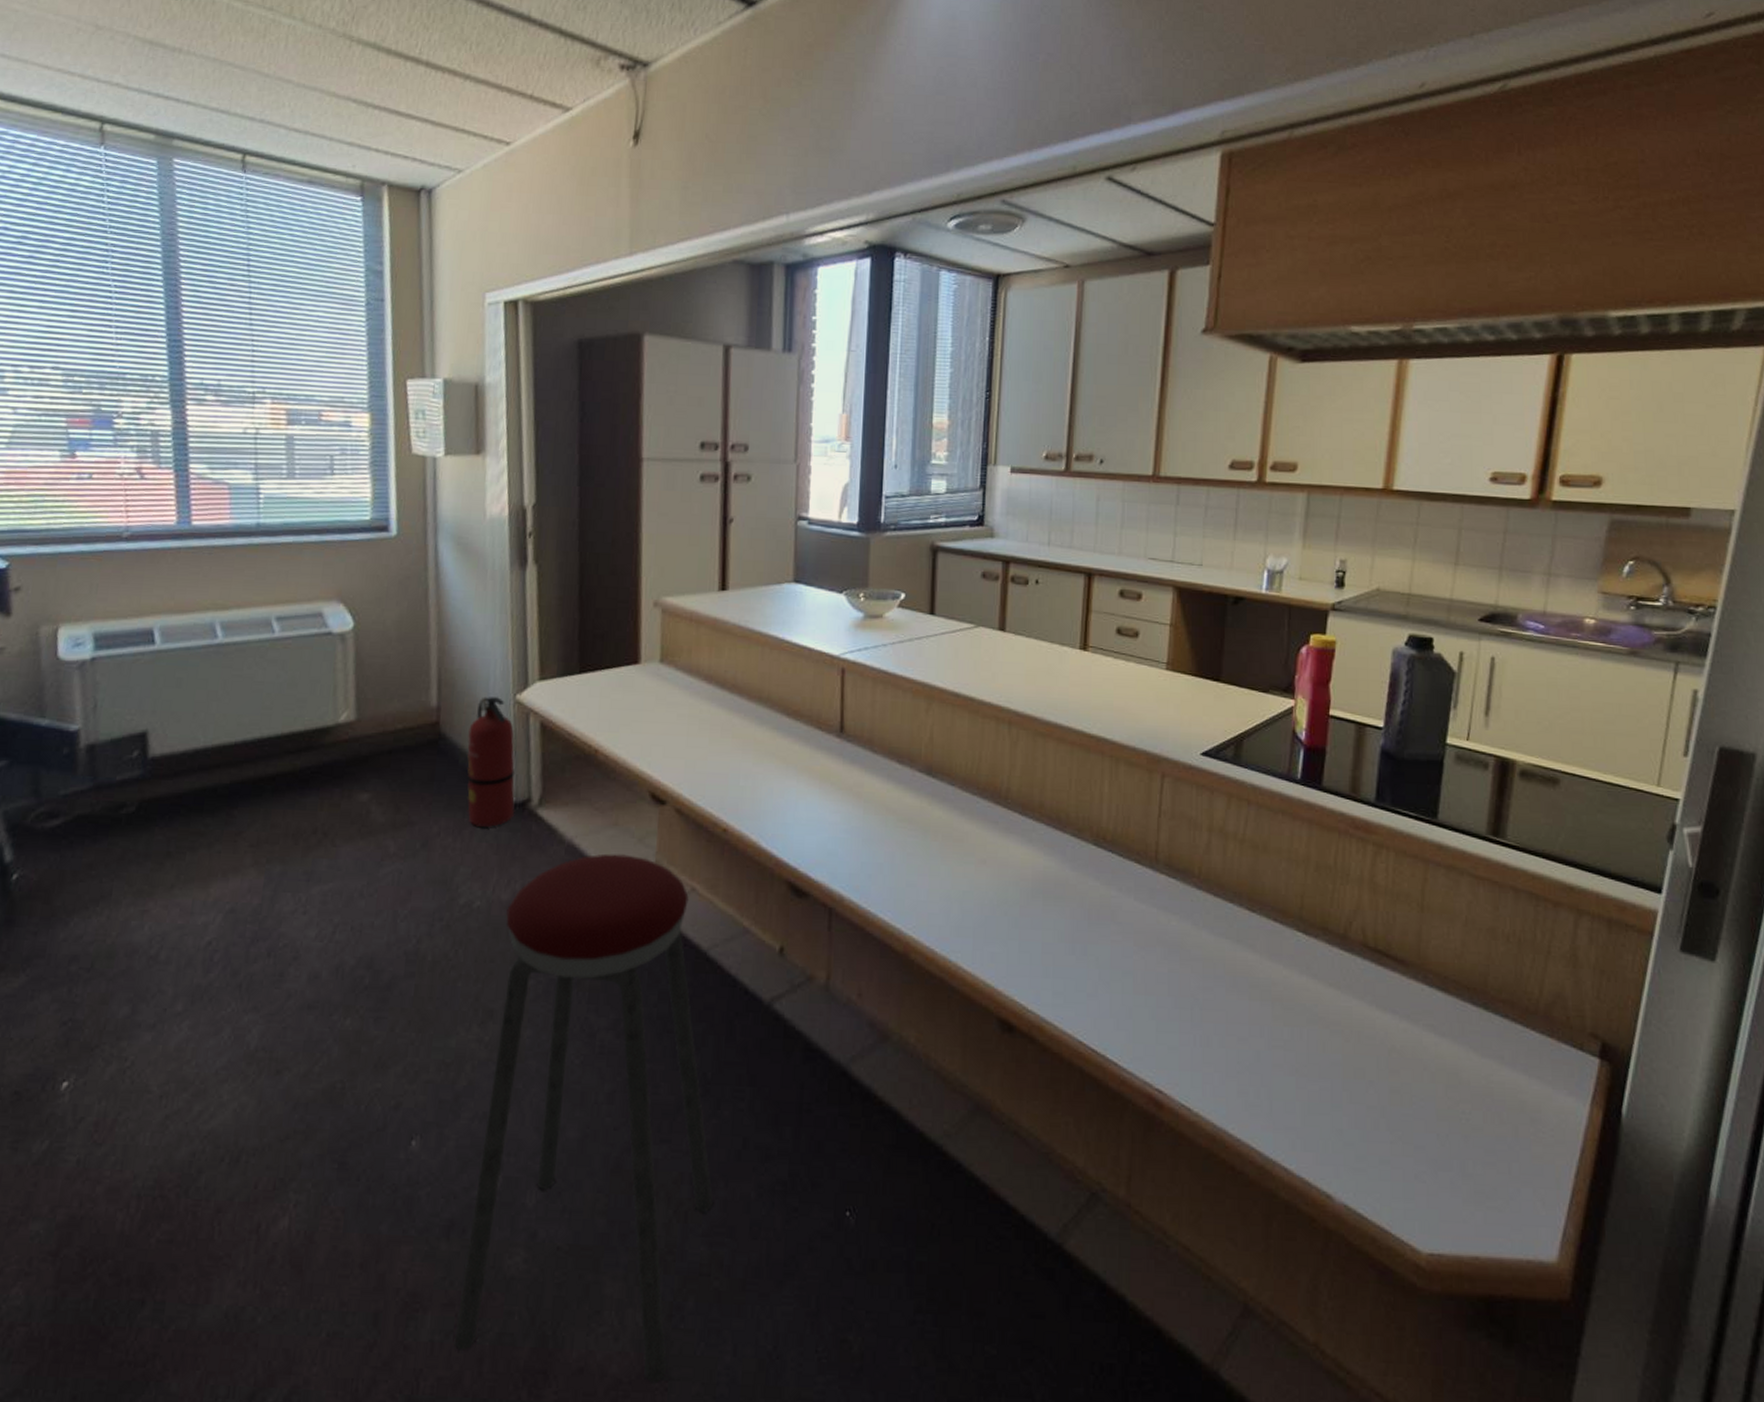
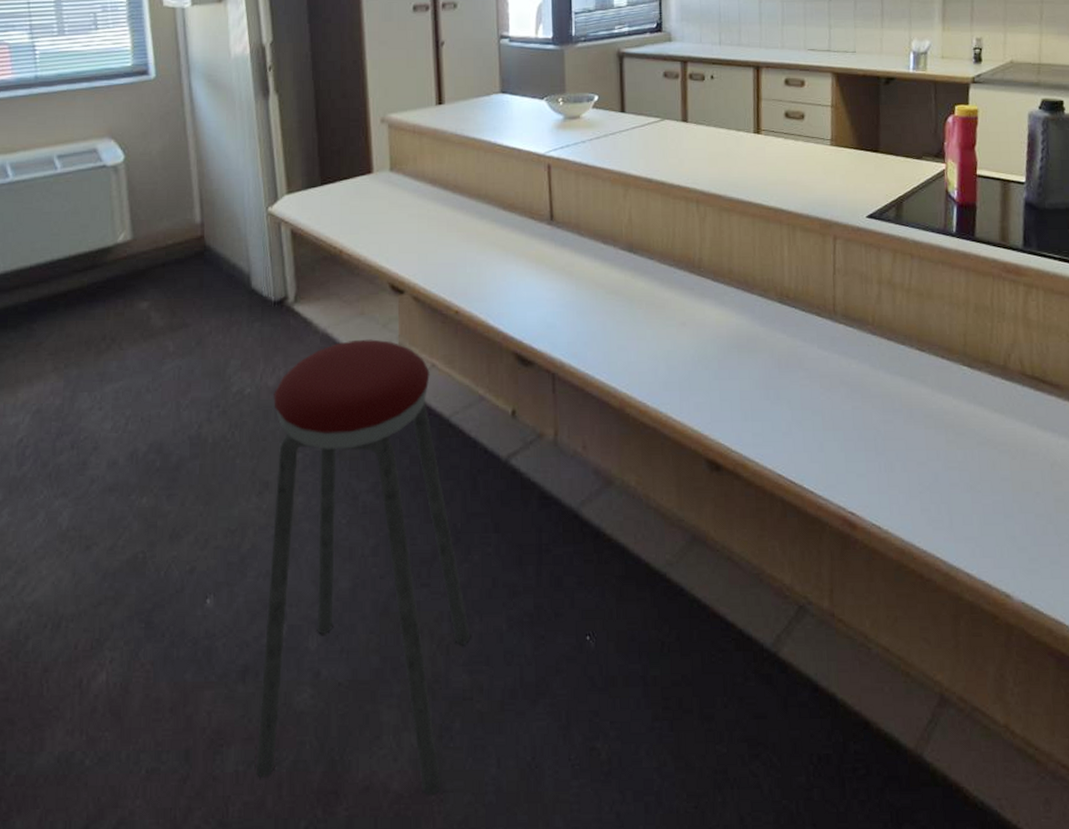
fire extinguisher: present [467,697,515,827] -> none [229,211,275,324]

